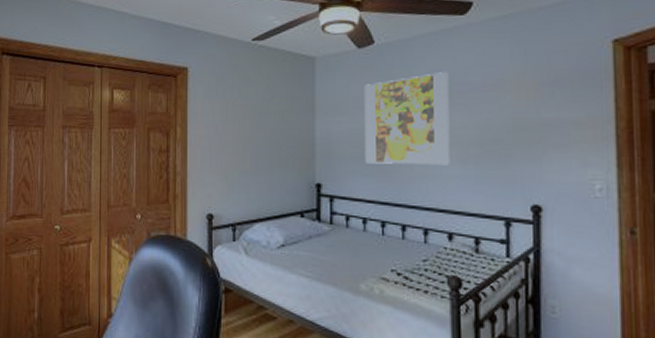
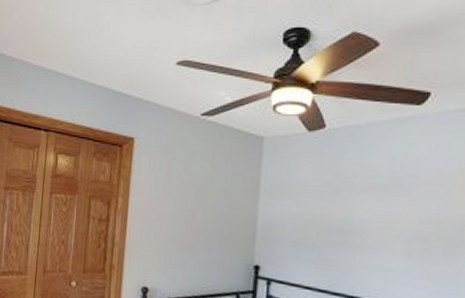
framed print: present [364,72,450,166] -> none [306,162,399,258]

